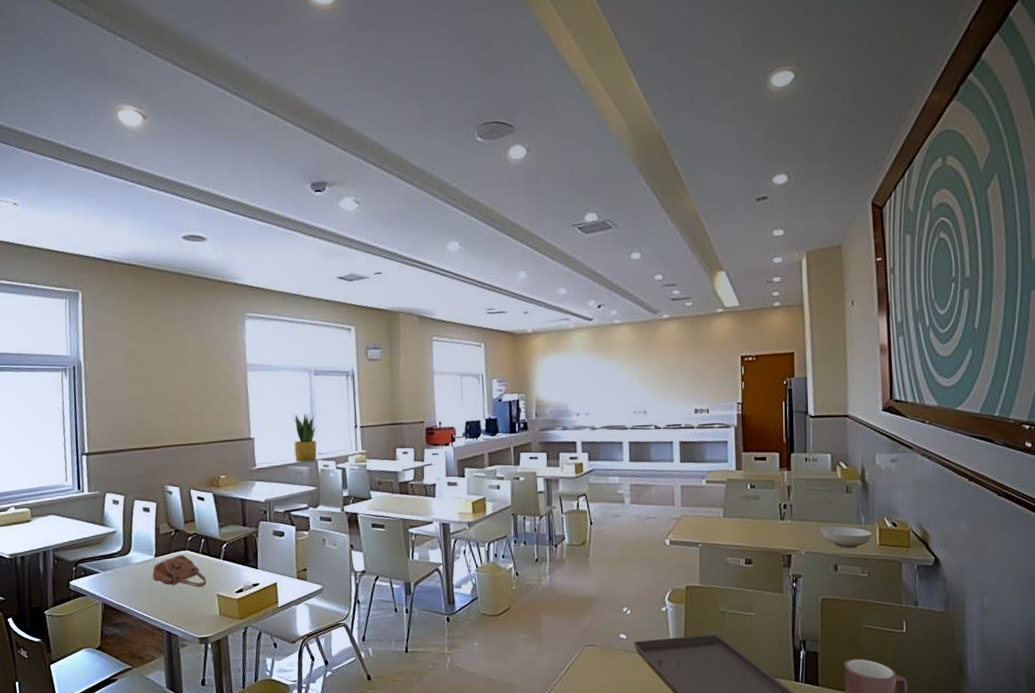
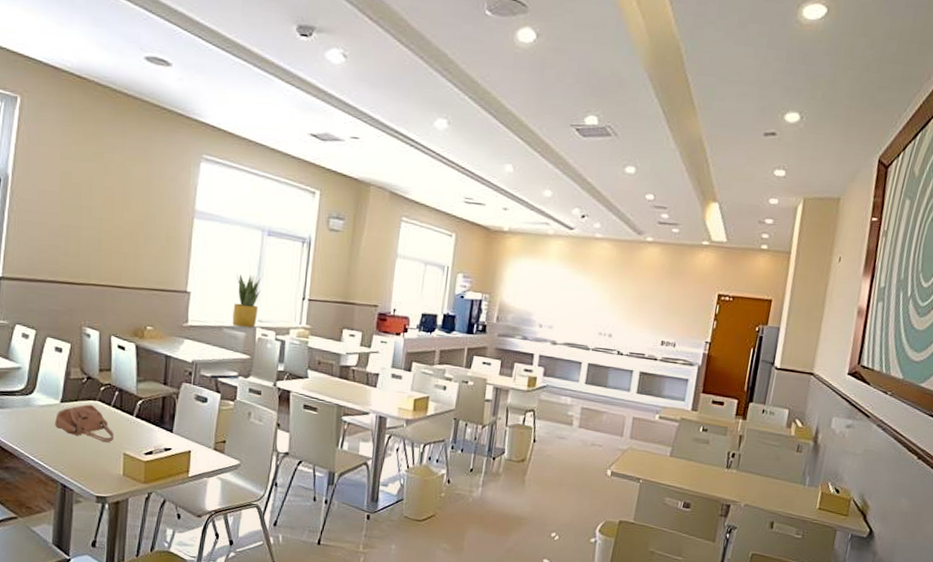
bowl: present [820,526,872,549] -> none [763,481,814,508]

